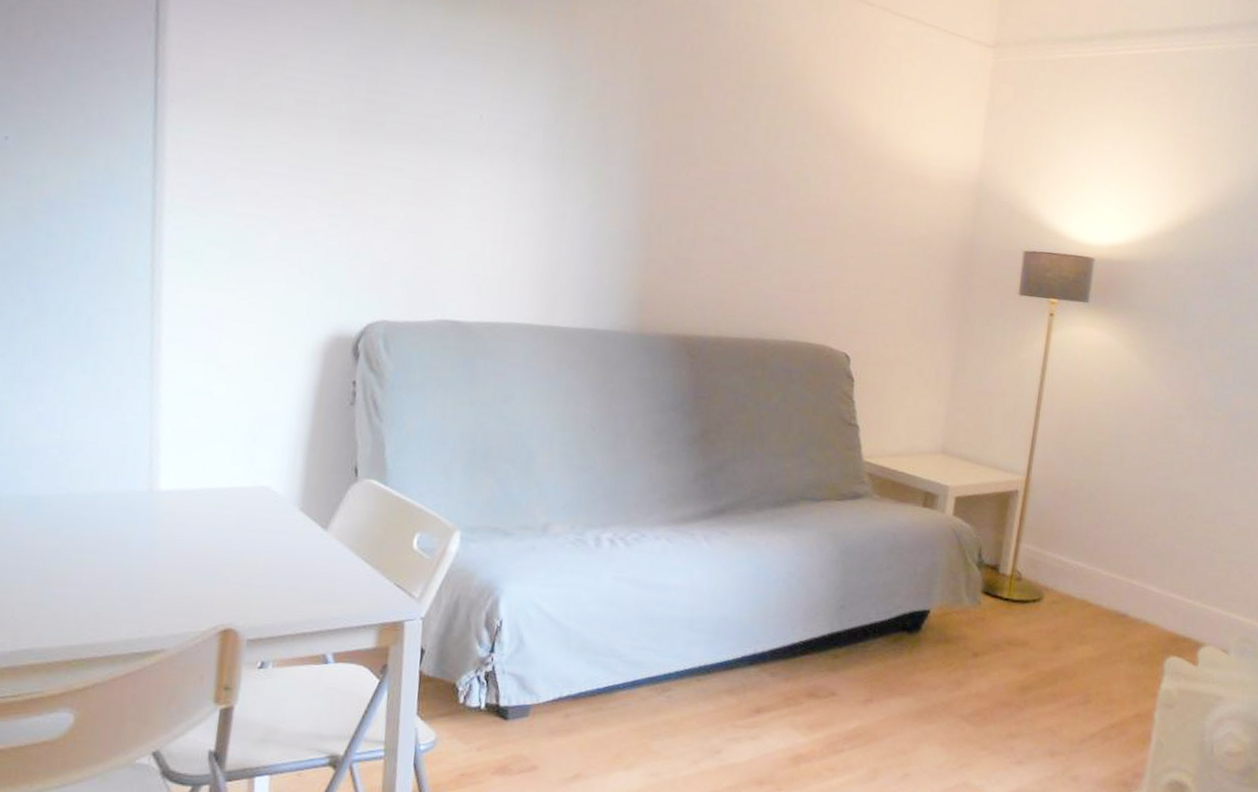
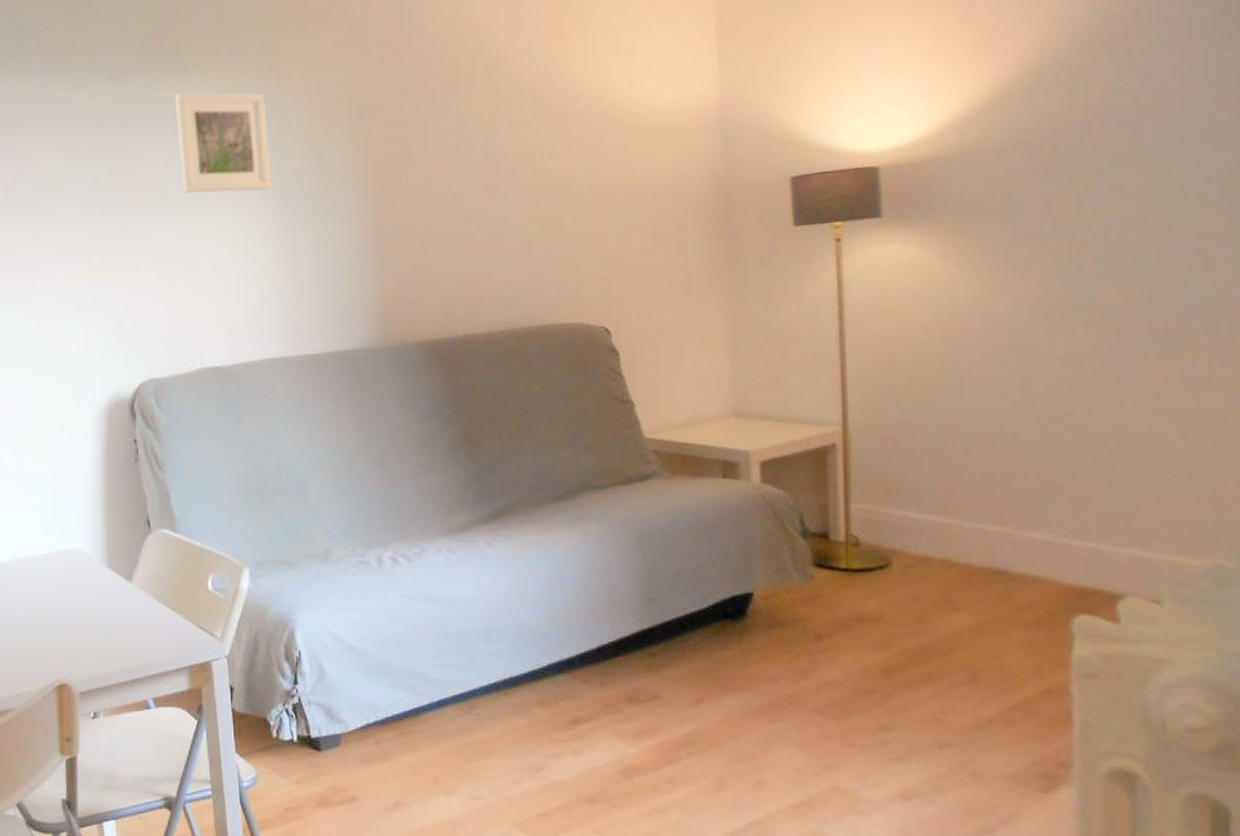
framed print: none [449,25,555,151] -> present [174,92,272,193]

